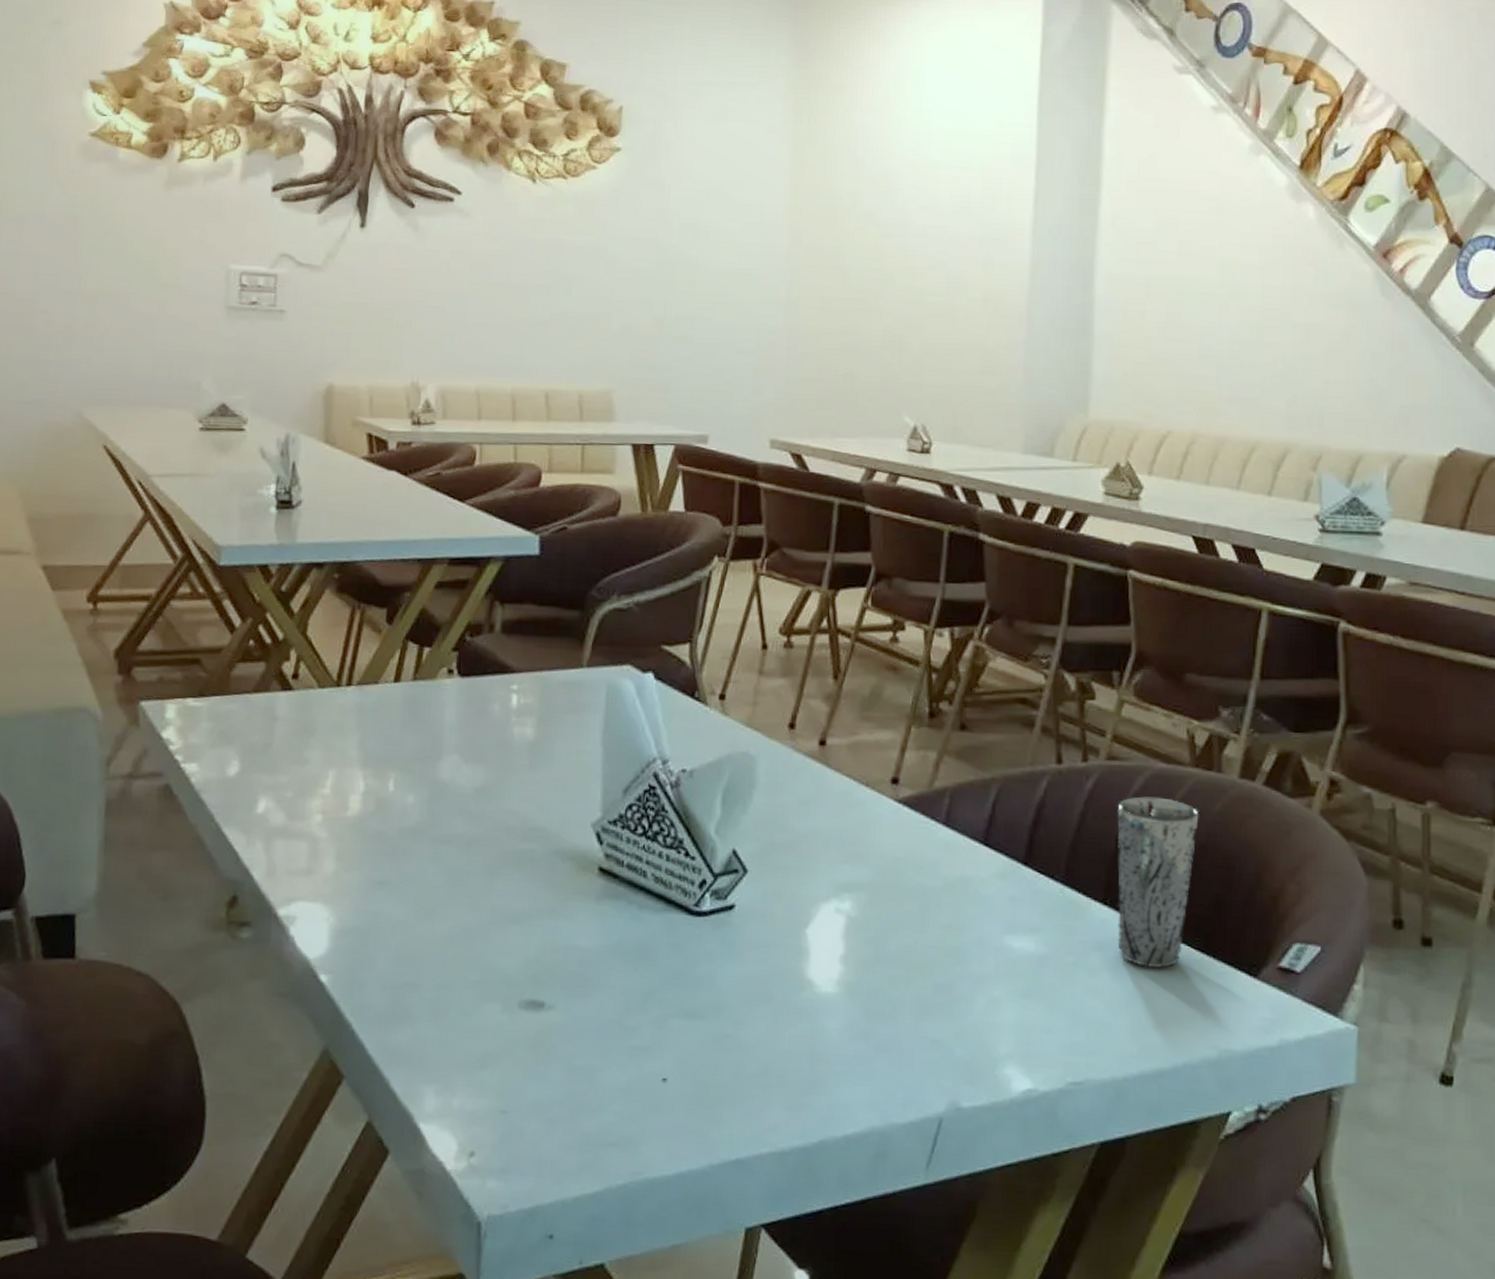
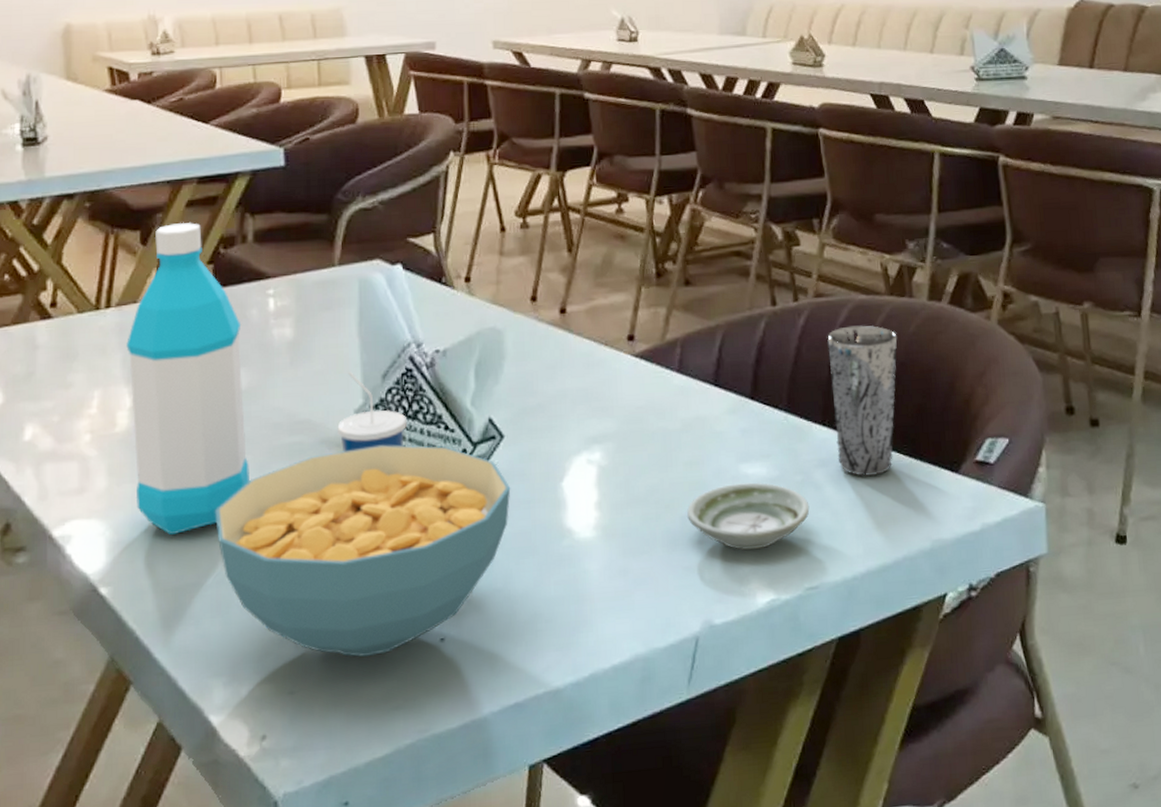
water bottle: none [362,604,482,930] -> present [126,222,249,535]
cereal bowl: none [440,864,751,1086] -> present [215,445,511,657]
cup: none [572,782,646,868] -> present [337,372,408,452]
saucer: none [940,956,1080,1032] -> present [686,482,810,550]

